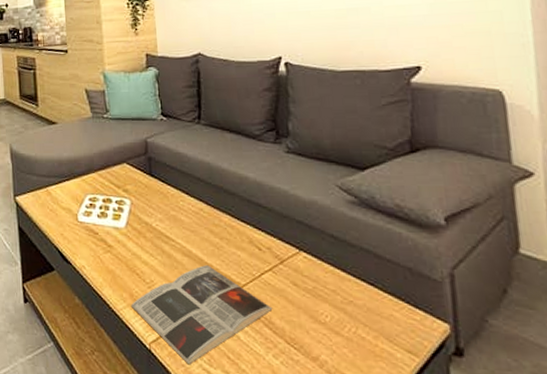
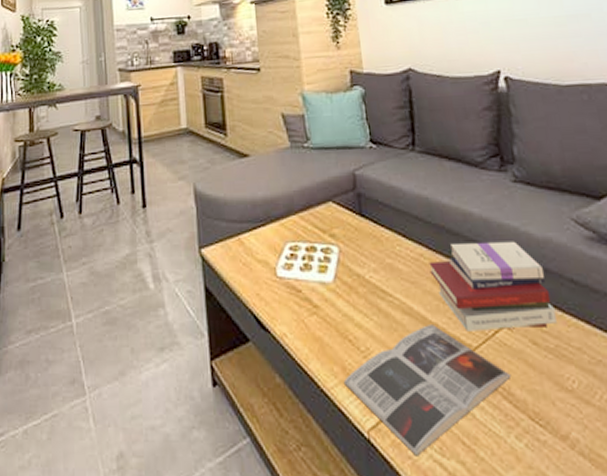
books: none [207,201,316,273] -> present [429,241,557,331]

